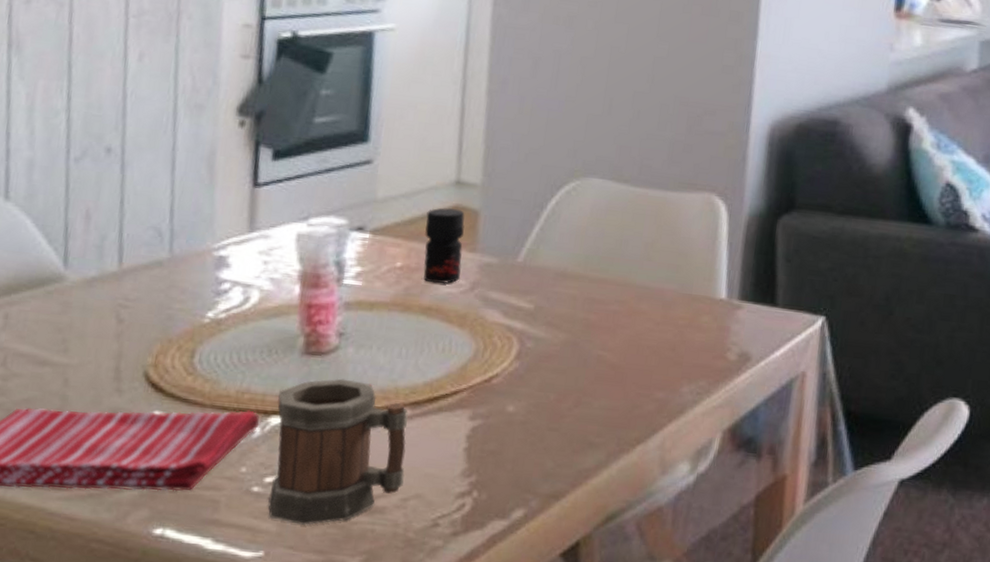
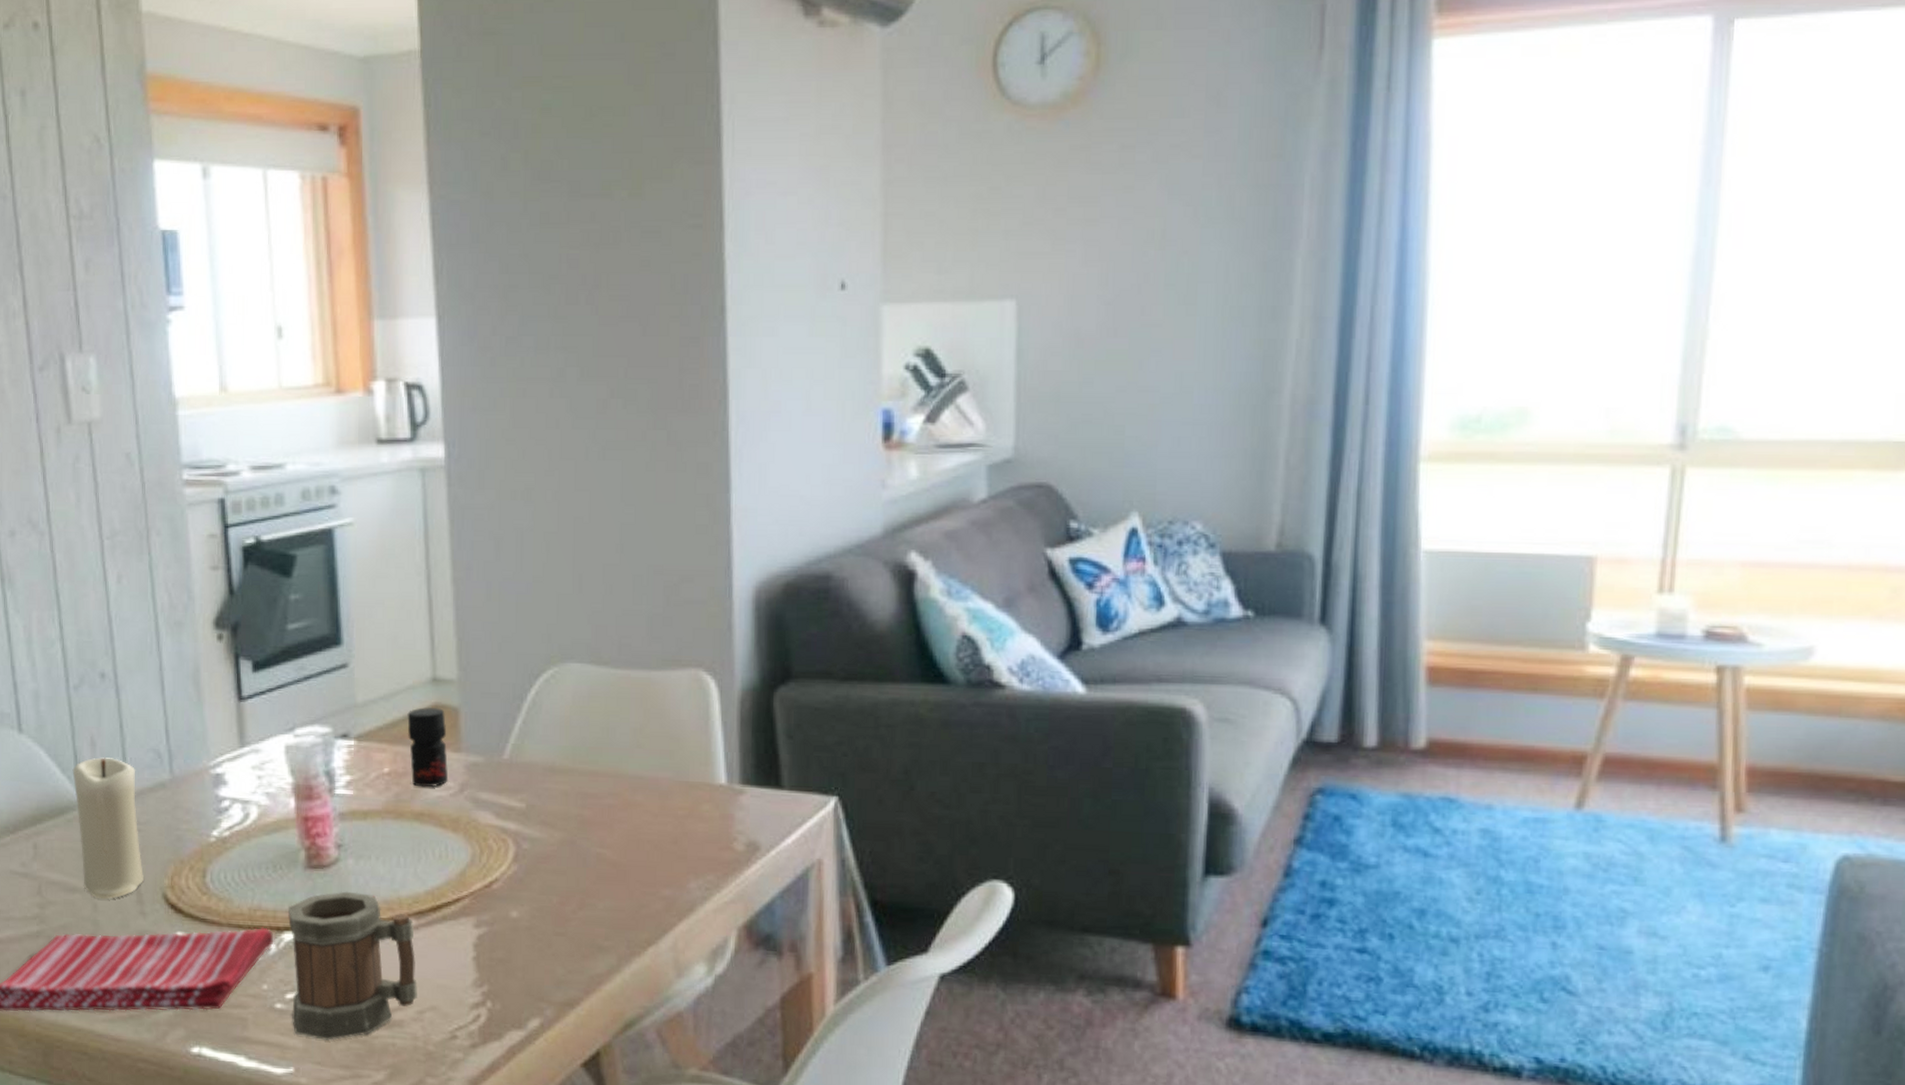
candle: none [55,231,132,375] -> present [72,757,143,900]

